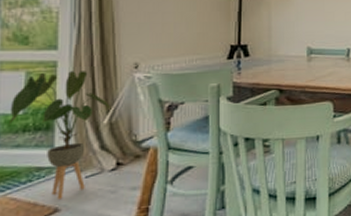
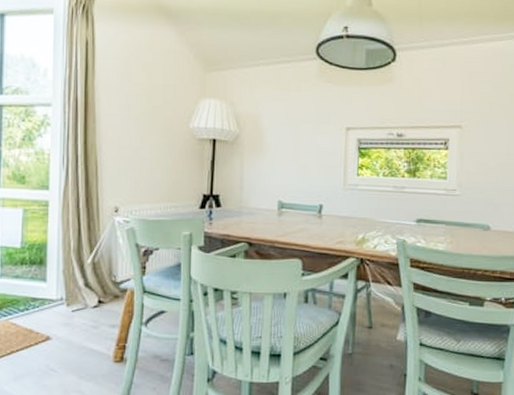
house plant: present [8,71,110,200] -> none [9,210,93,329]

